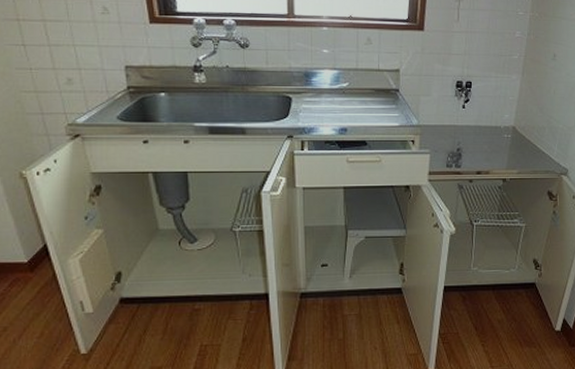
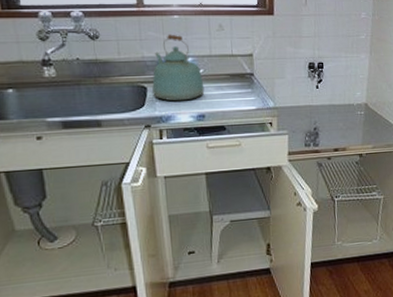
kettle: none [297,45,349,114] -> present [152,34,205,101]

